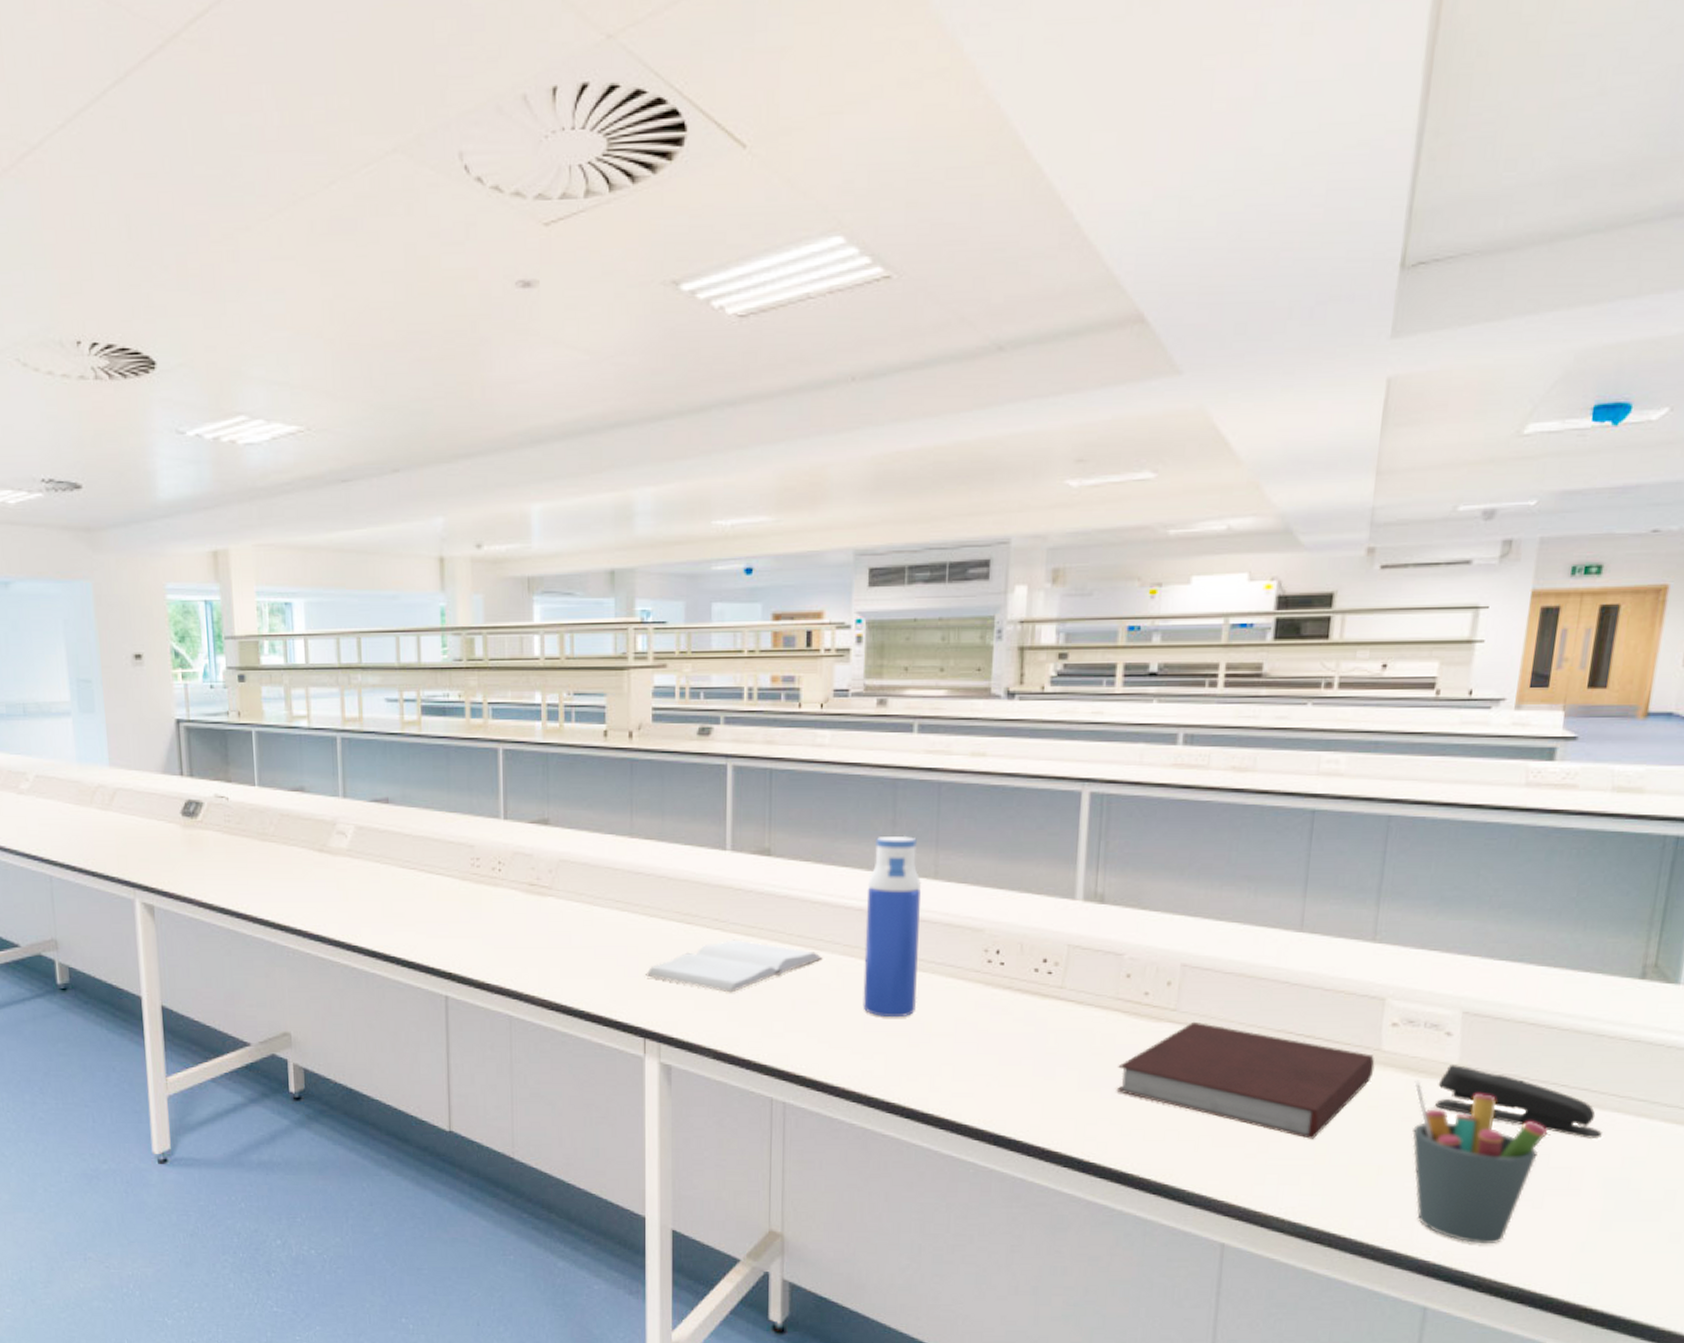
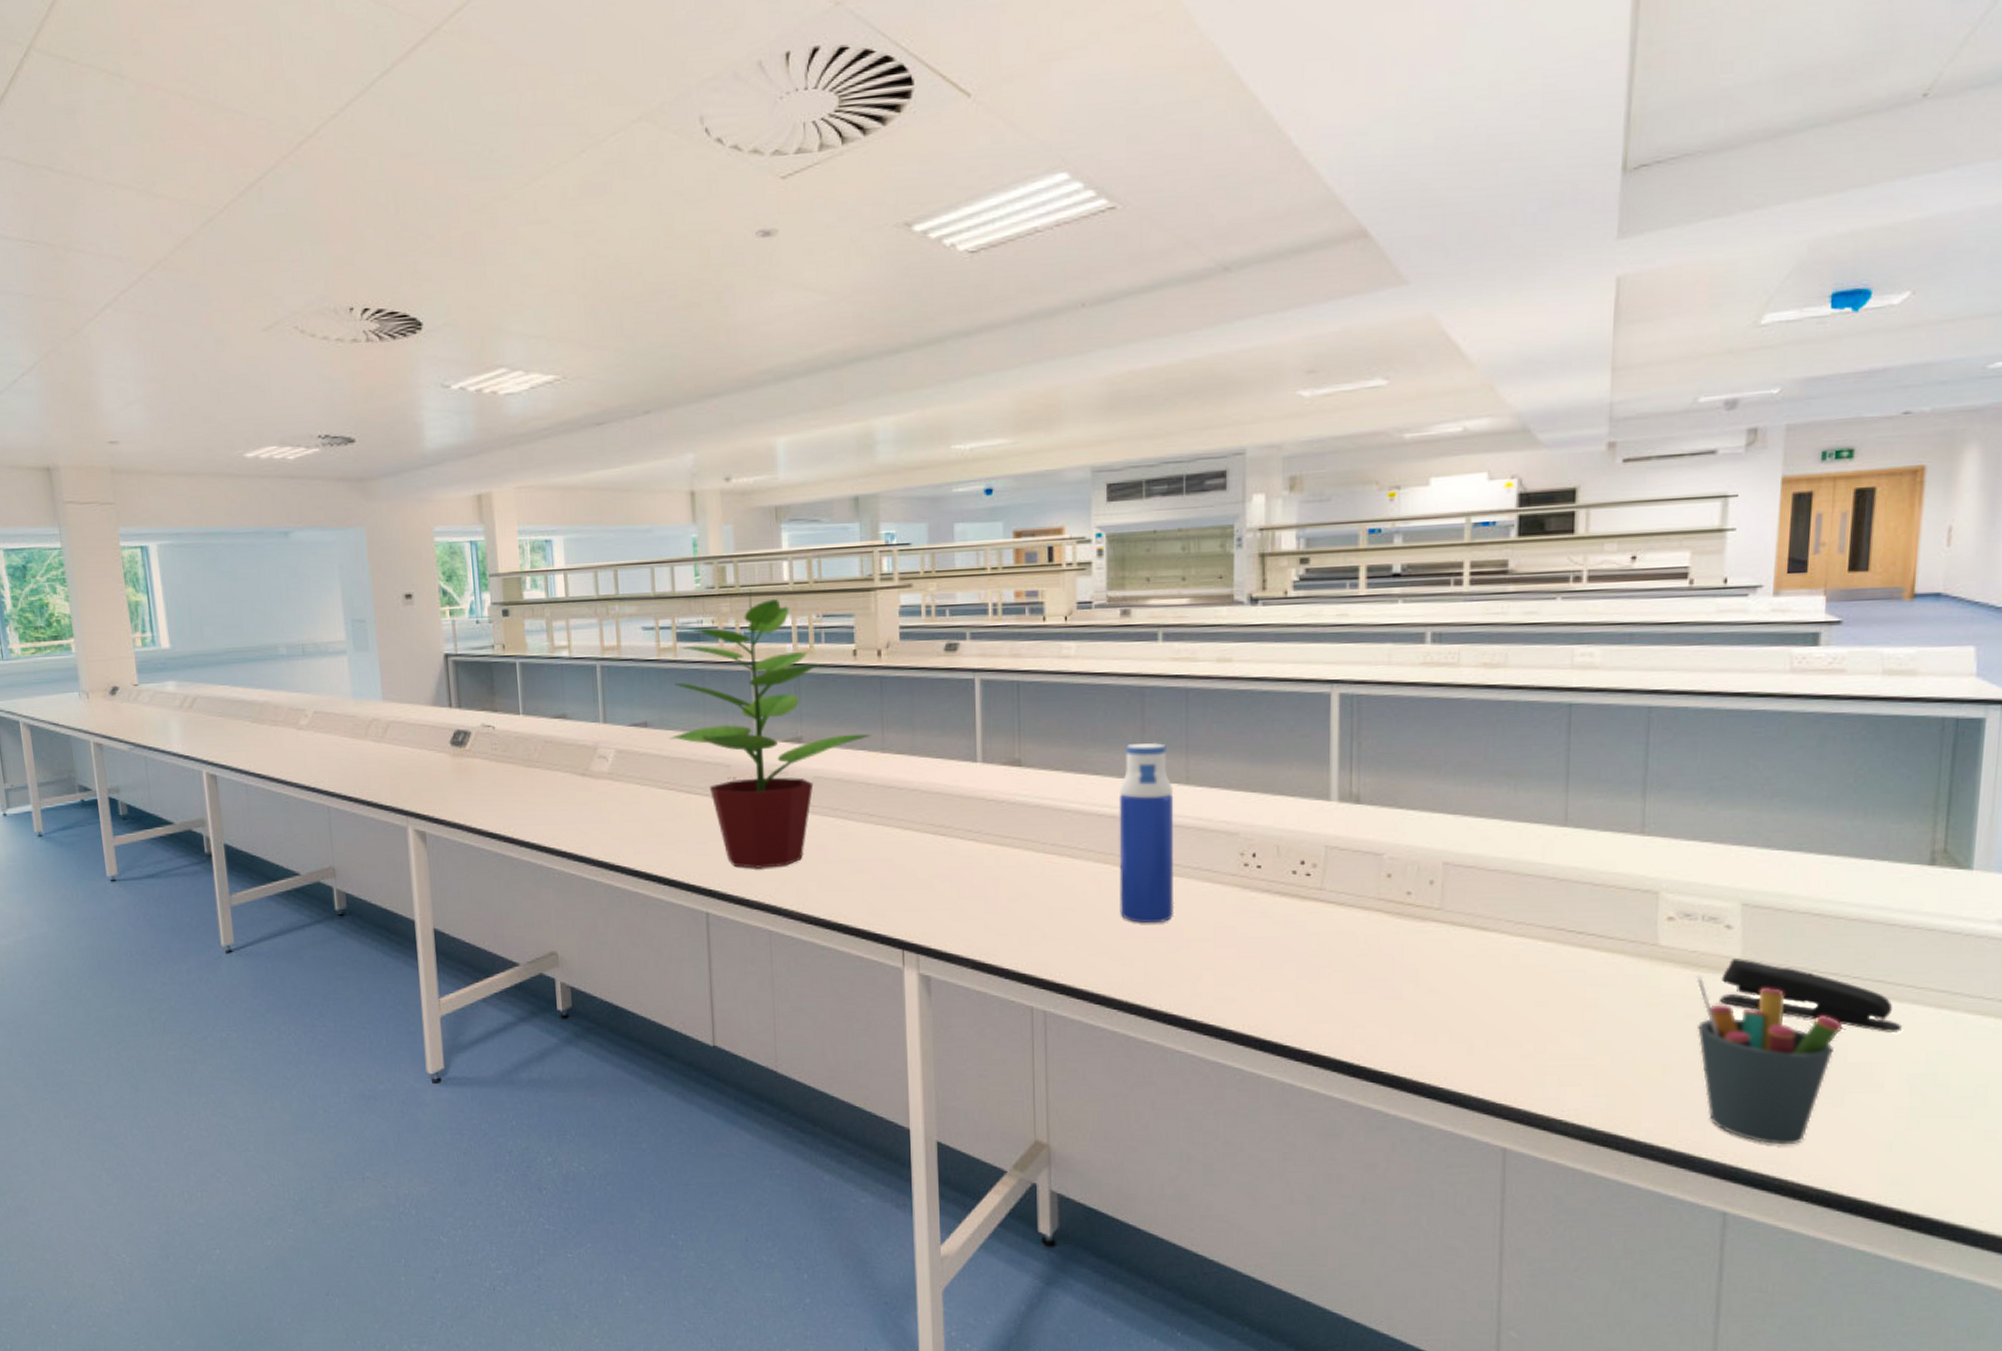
potted plant: none [412,664,620,952] -> present [669,590,872,868]
book: present [646,939,823,993] -> none [902,849,1077,903]
notebook: present [1116,1021,1375,1139] -> none [1383,920,1653,1038]

